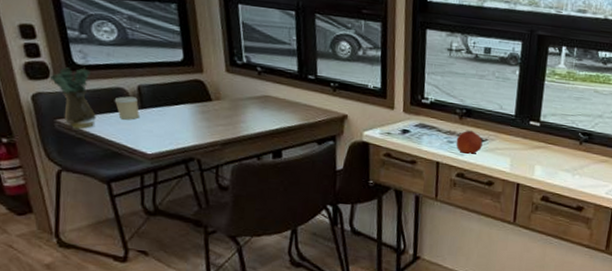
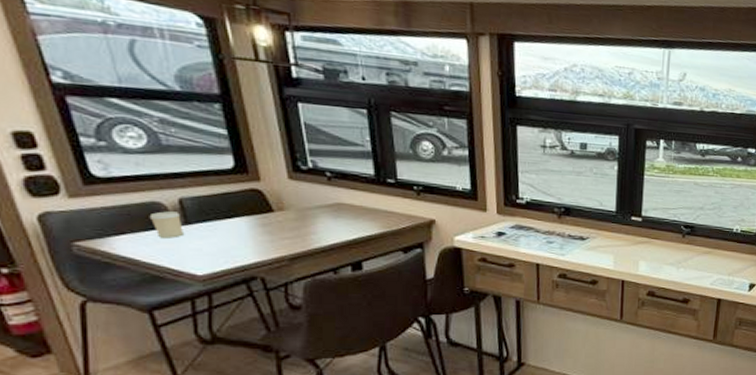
vase: present [50,64,96,130] -> none [62,177,127,253]
fruit: present [456,130,483,155] -> none [556,229,584,254]

